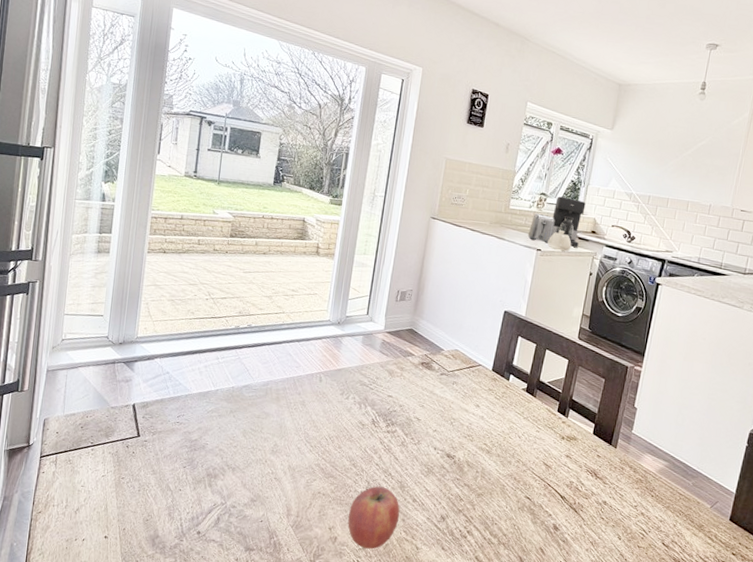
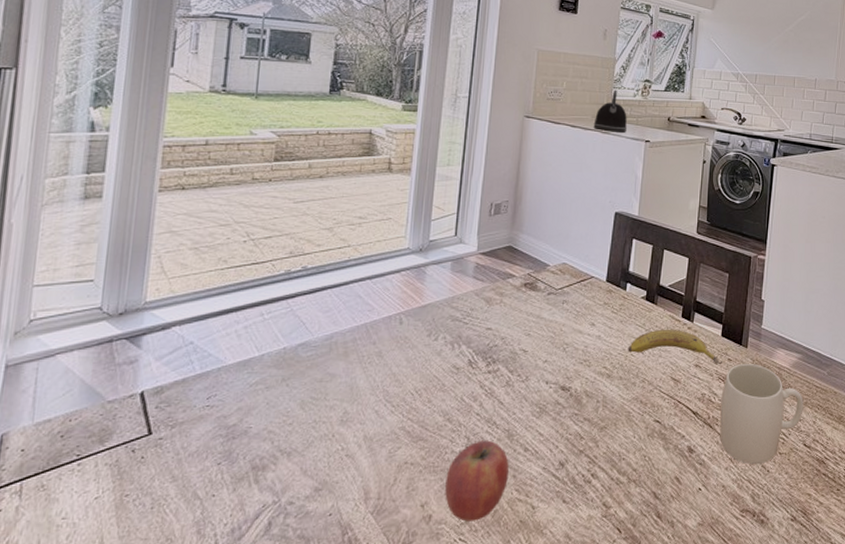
kettle: none [490,200,522,240] -> present [593,89,627,133]
fruit: none [506,419,592,460] -> present [628,329,722,365]
toaster: present [528,213,555,244] -> none [635,101,662,134]
teapot: present [547,229,572,252] -> none [655,117,682,140]
coffee maker: present [551,196,586,248] -> none [659,82,693,136]
mug: none [583,461,666,553] -> present [720,363,804,465]

